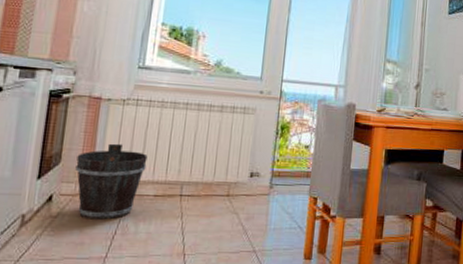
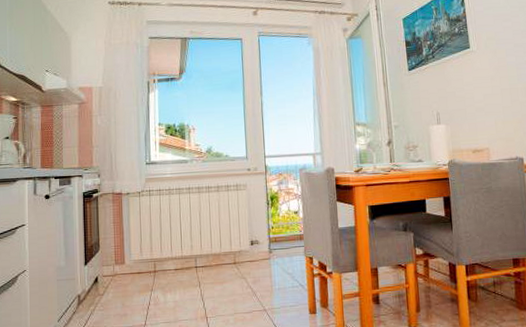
bucket: present [75,143,148,220] -> none [111,229,165,295]

